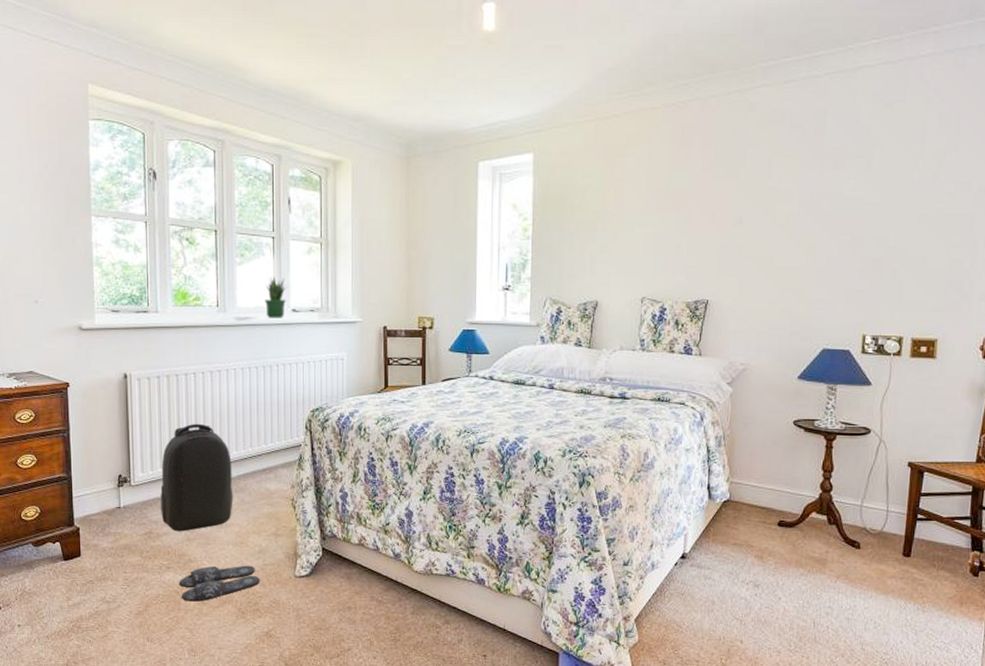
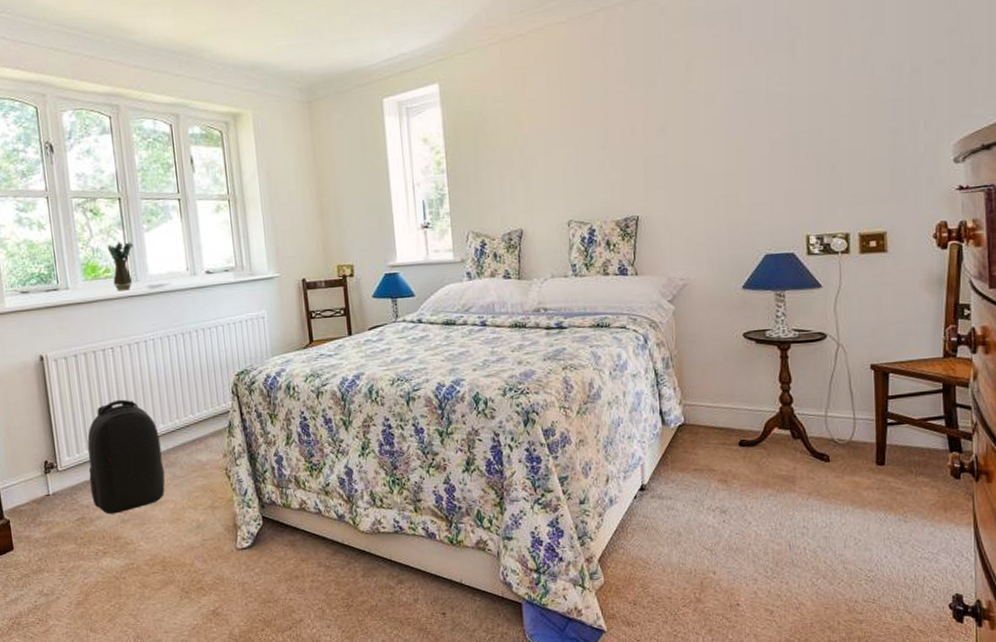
slippers: present [179,565,260,602] -> none [118,542,201,586]
vase: none [199,271,224,320] -> present [107,240,133,291]
planter: present [264,277,287,318] -> none [176,240,199,283]

